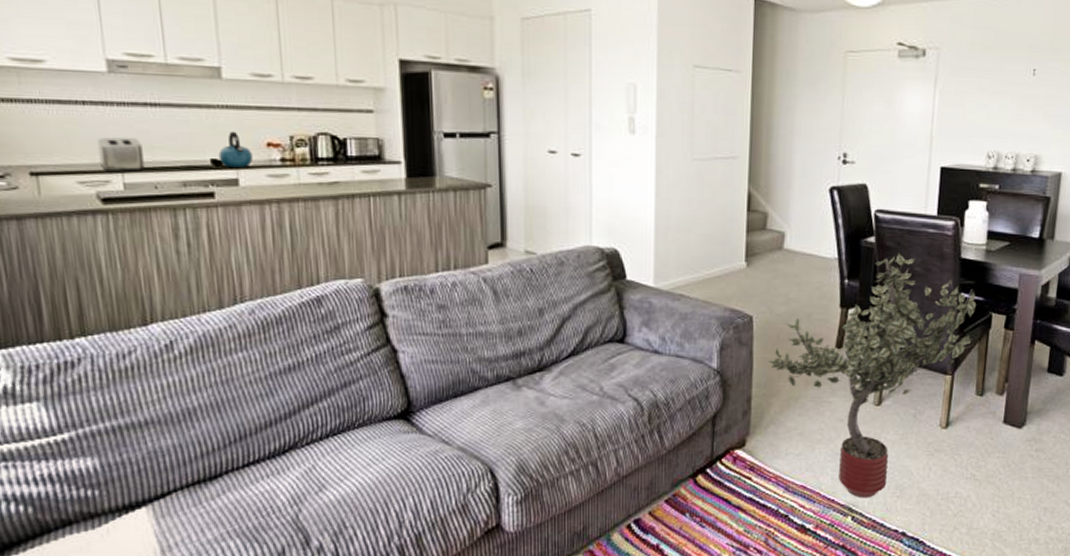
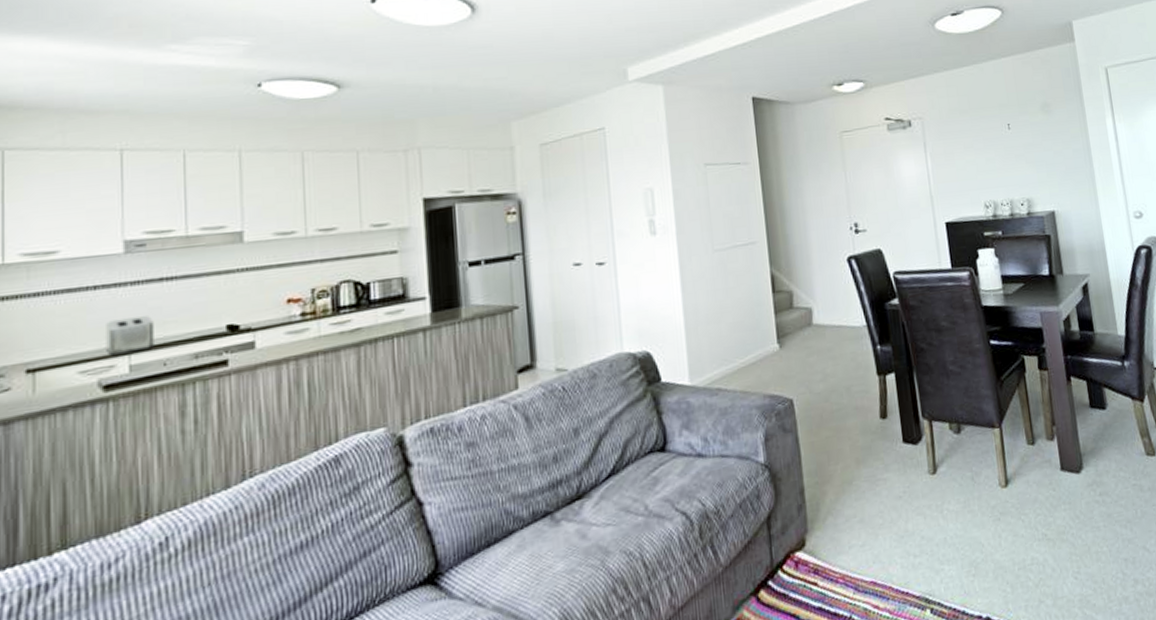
kettle: present [218,131,253,168] -> none [235,292,271,331]
potted tree: present [769,252,977,498] -> none [816,310,1013,585]

